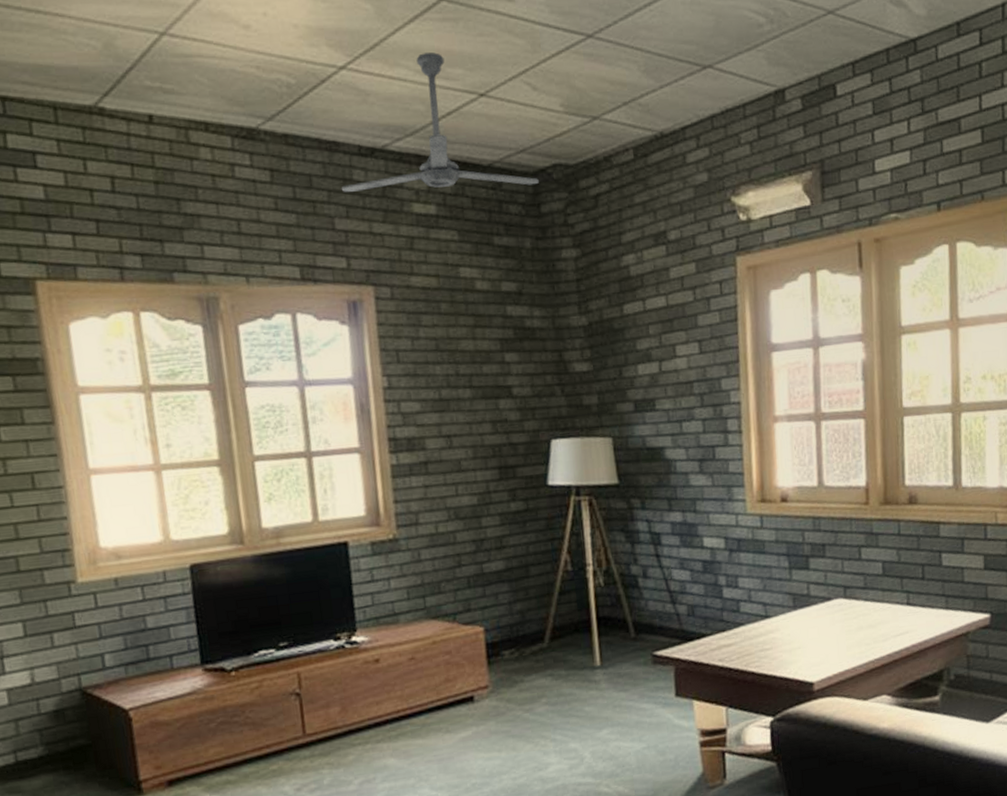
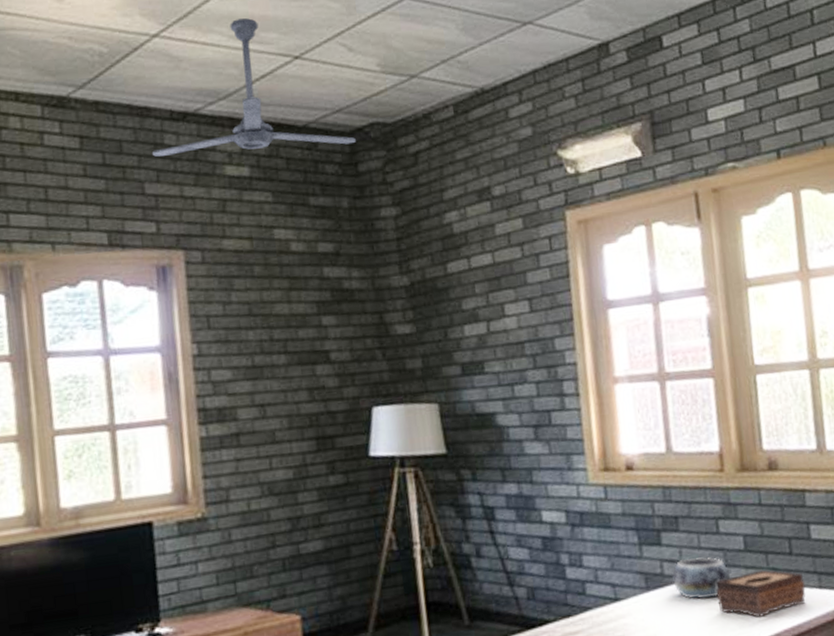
decorative bowl: none [817,580,869,617] -> present [672,556,730,599]
tissue box: none [855,592,934,634] -> present [717,569,806,618]

